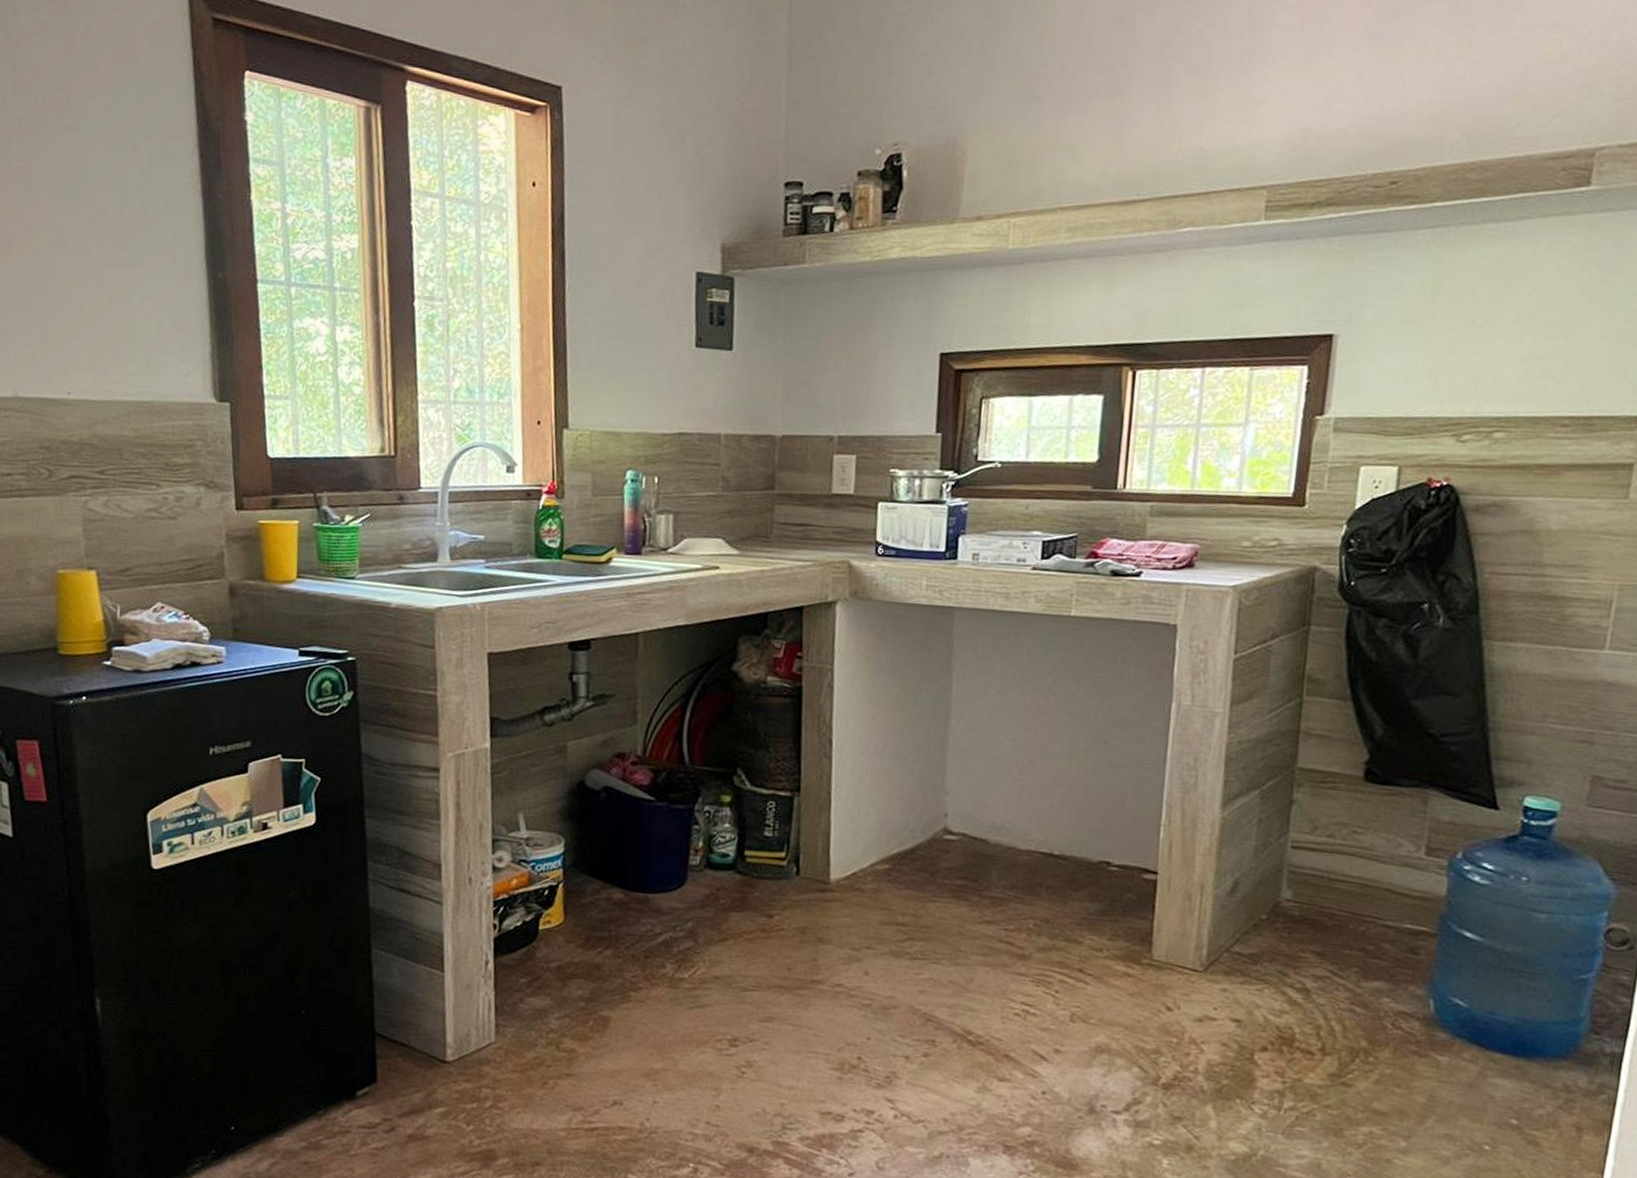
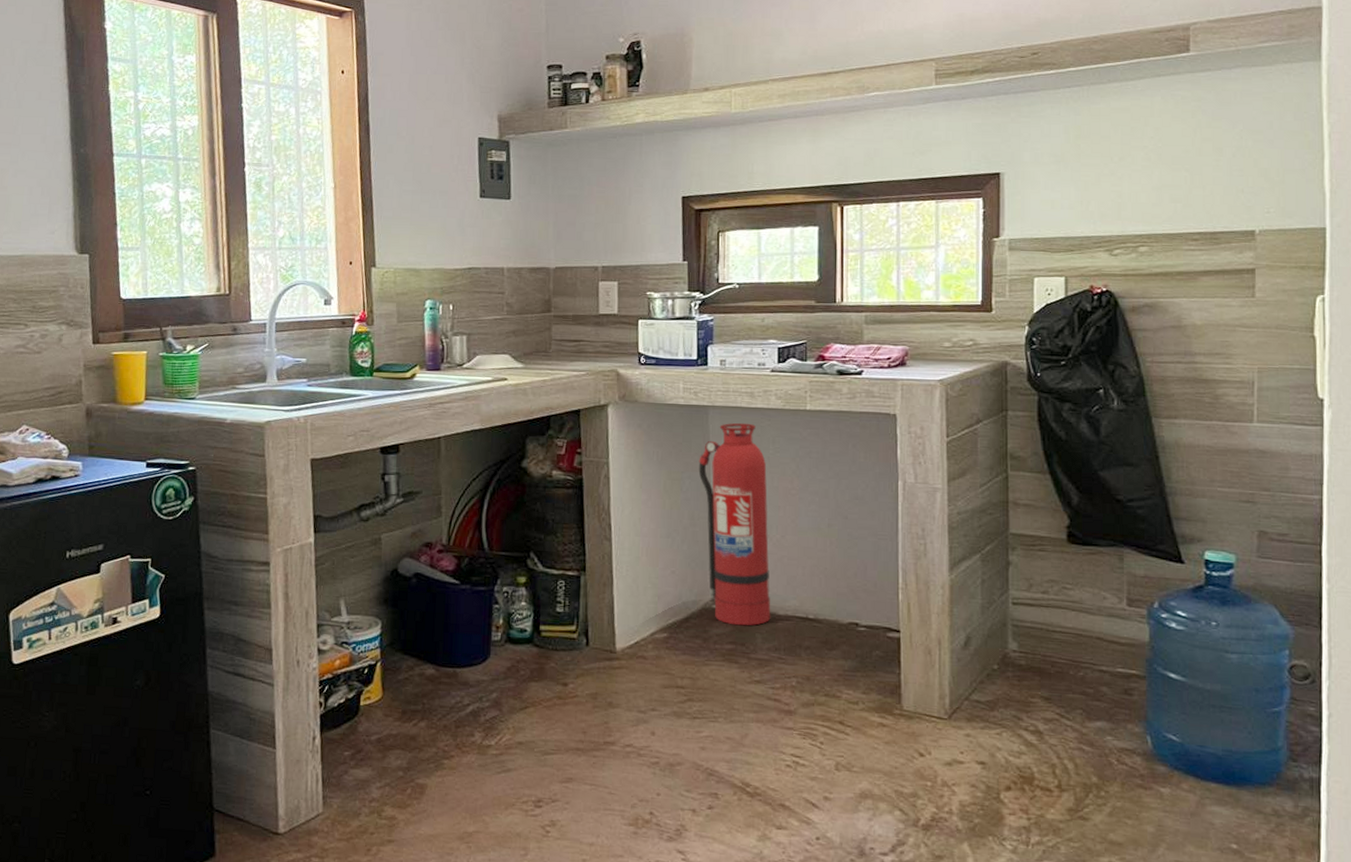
fire extinguisher: none [938,628,1018,860] -> present [698,422,771,626]

